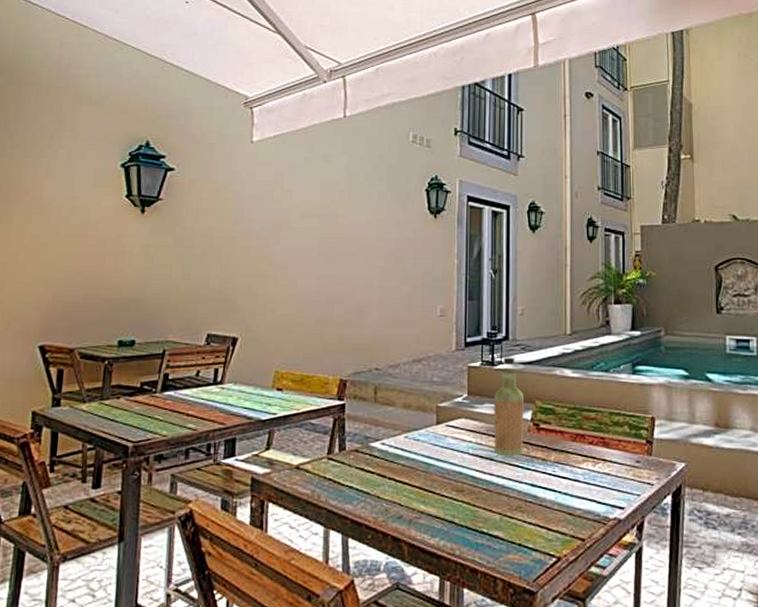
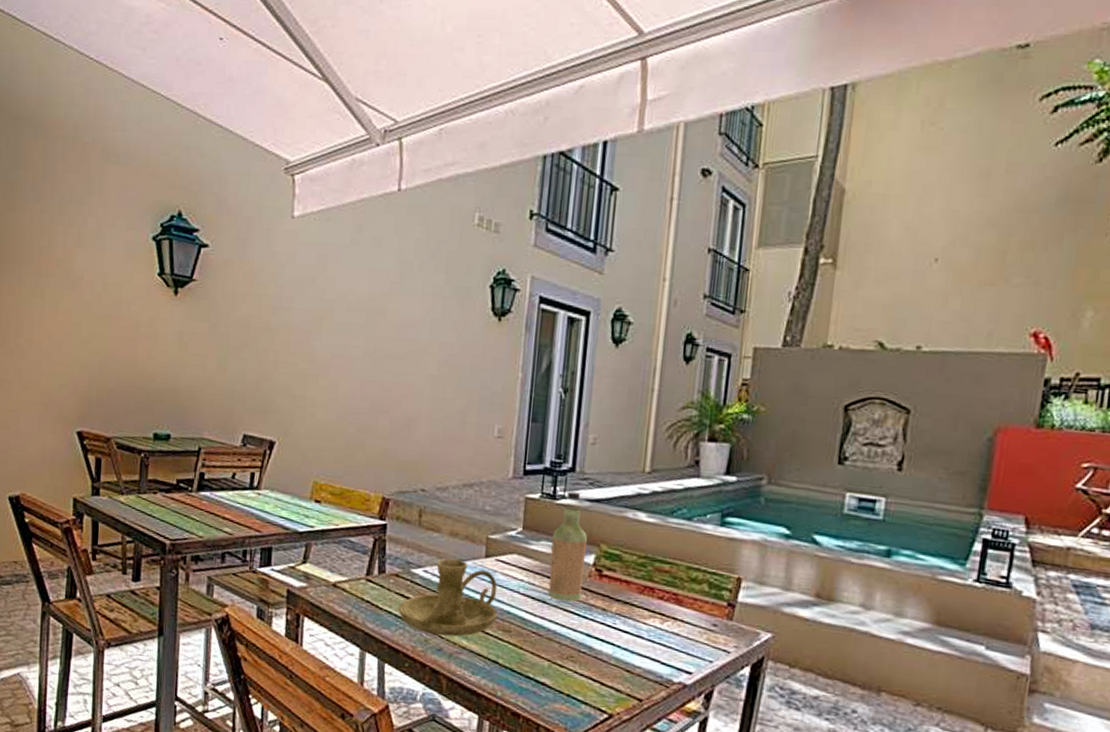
candle holder: none [360,429,451,504] -> present [399,558,498,637]

